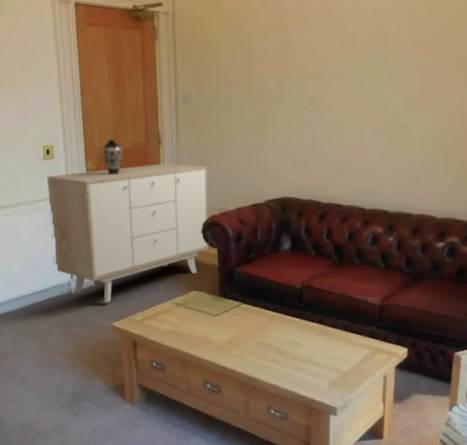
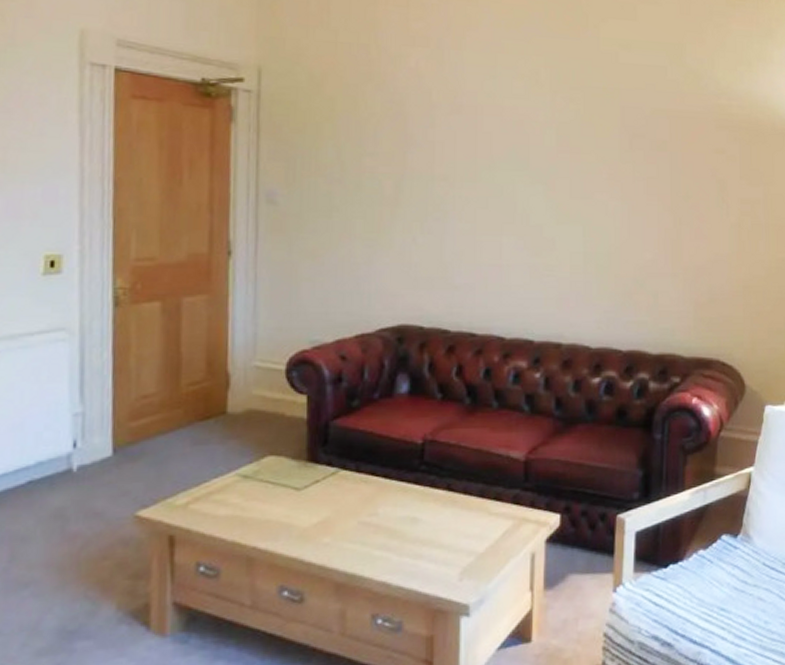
sideboard: present [46,163,209,304] -> none [45,280,297,483]
decorative vase: present [102,139,123,175] -> none [140,247,173,296]

